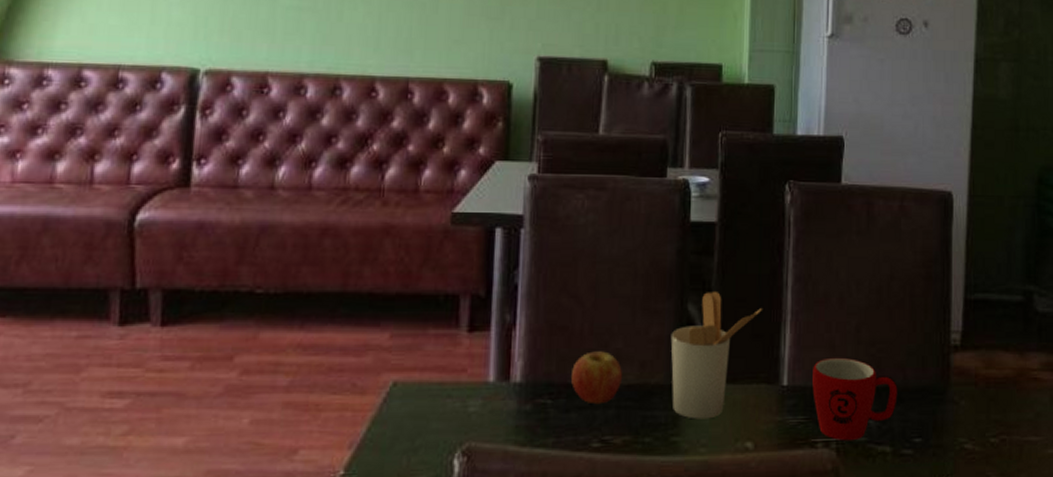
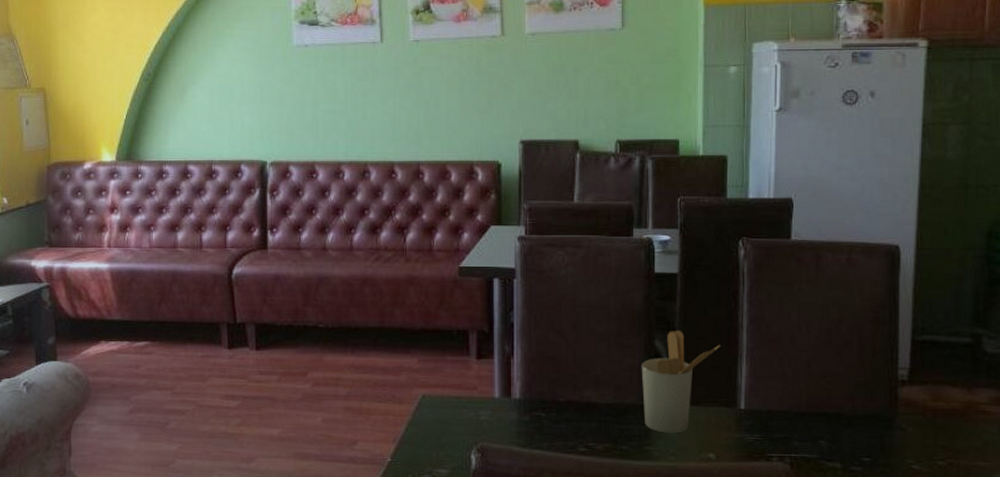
fruit: present [571,351,622,405] -> none [560,376,601,418]
mug: present [812,357,898,442] -> none [767,387,847,457]

